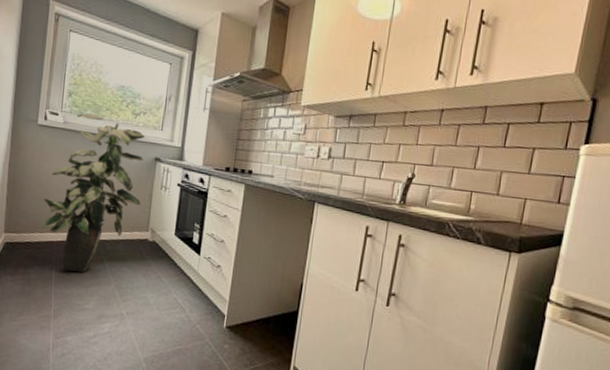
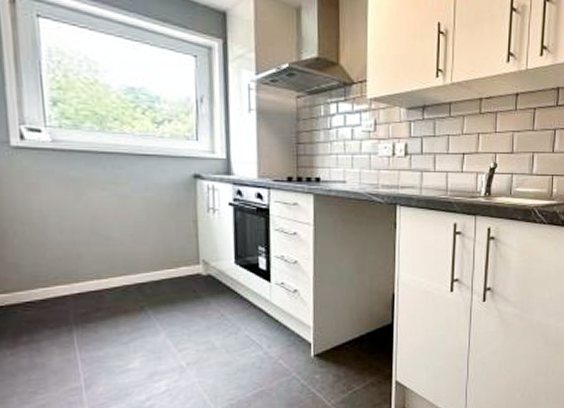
indoor plant: present [42,113,146,272] -> none [40,126,183,330]

